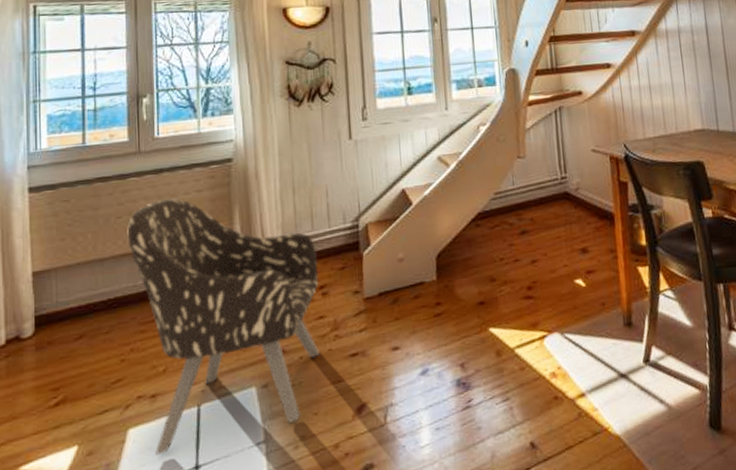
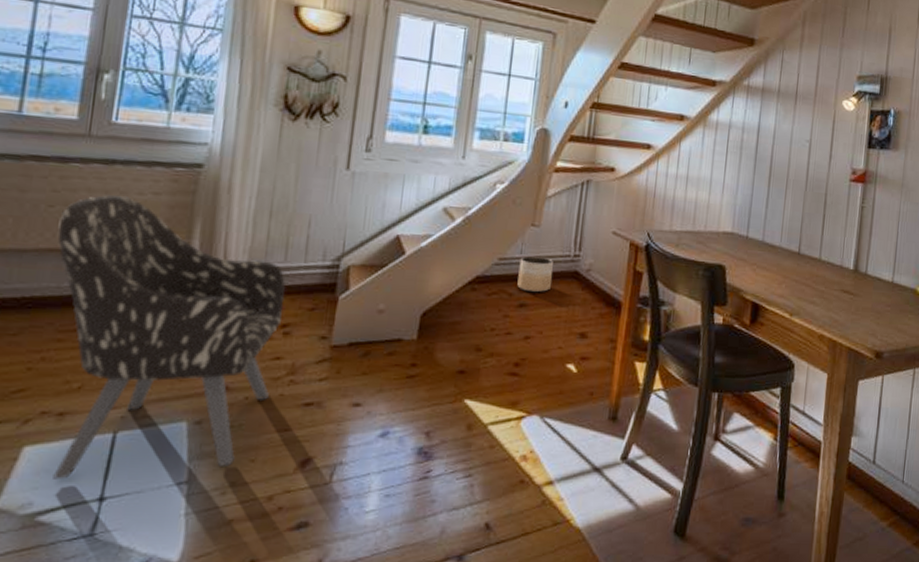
planter: none [513,184,547,219] -> present [517,256,553,293]

